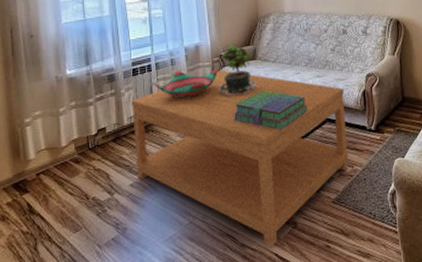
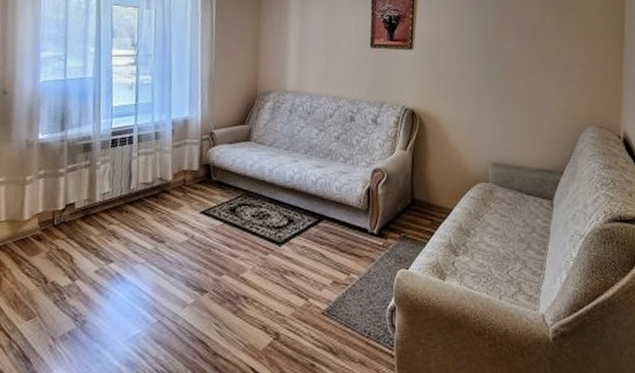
coffee table: present [132,70,349,247] -> none [104,150,346,360]
decorative bowl: present [154,68,218,99] -> none [134,145,206,178]
potted plant: present [219,44,264,97] -> none [206,121,257,182]
stack of books: present [233,90,308,130] -> none [218,177,304,224]

